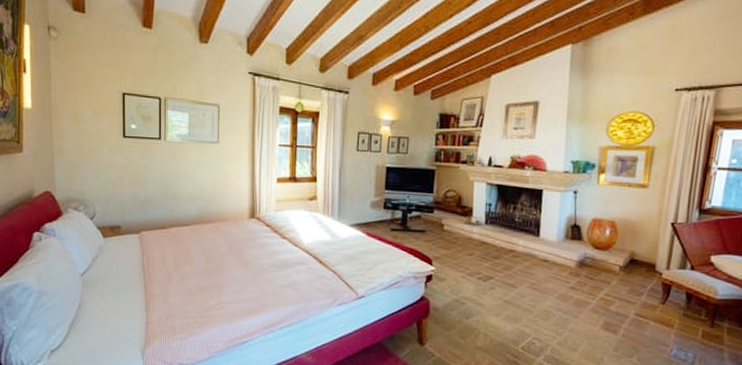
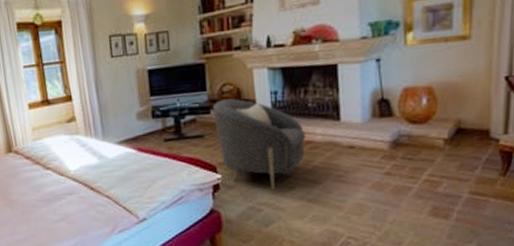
armchair: none [436,203,510,287] -> present [212,99,306,189]

